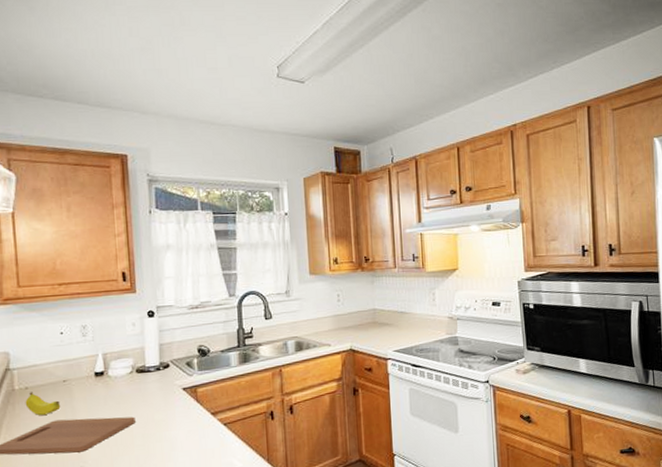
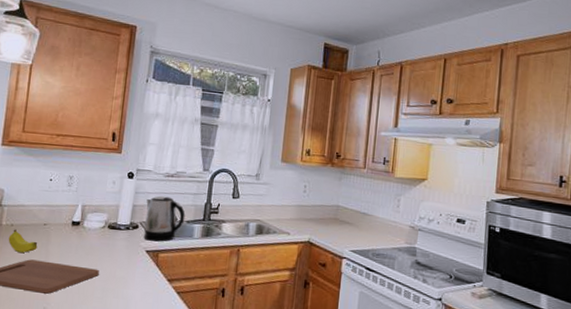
kettle: none [173,329,219,378] -> present [143,196,186,242]

